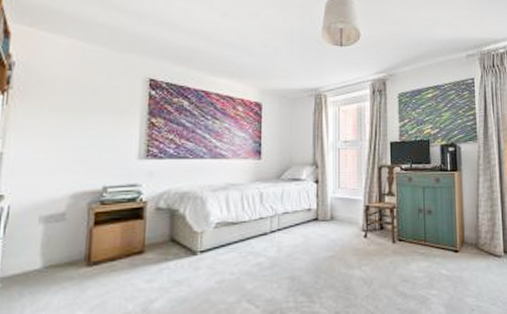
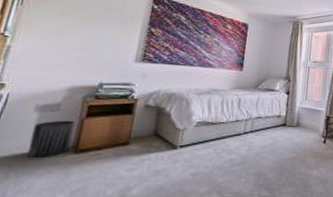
trash can: none [39,230,83,275] -> present [27,120,75,159]

